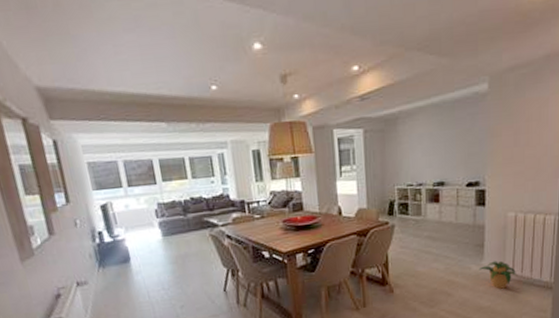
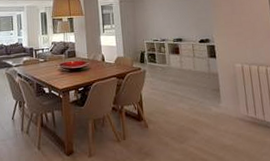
potted plant: present [479,261,518,289] -> none [218,104,252,129]

